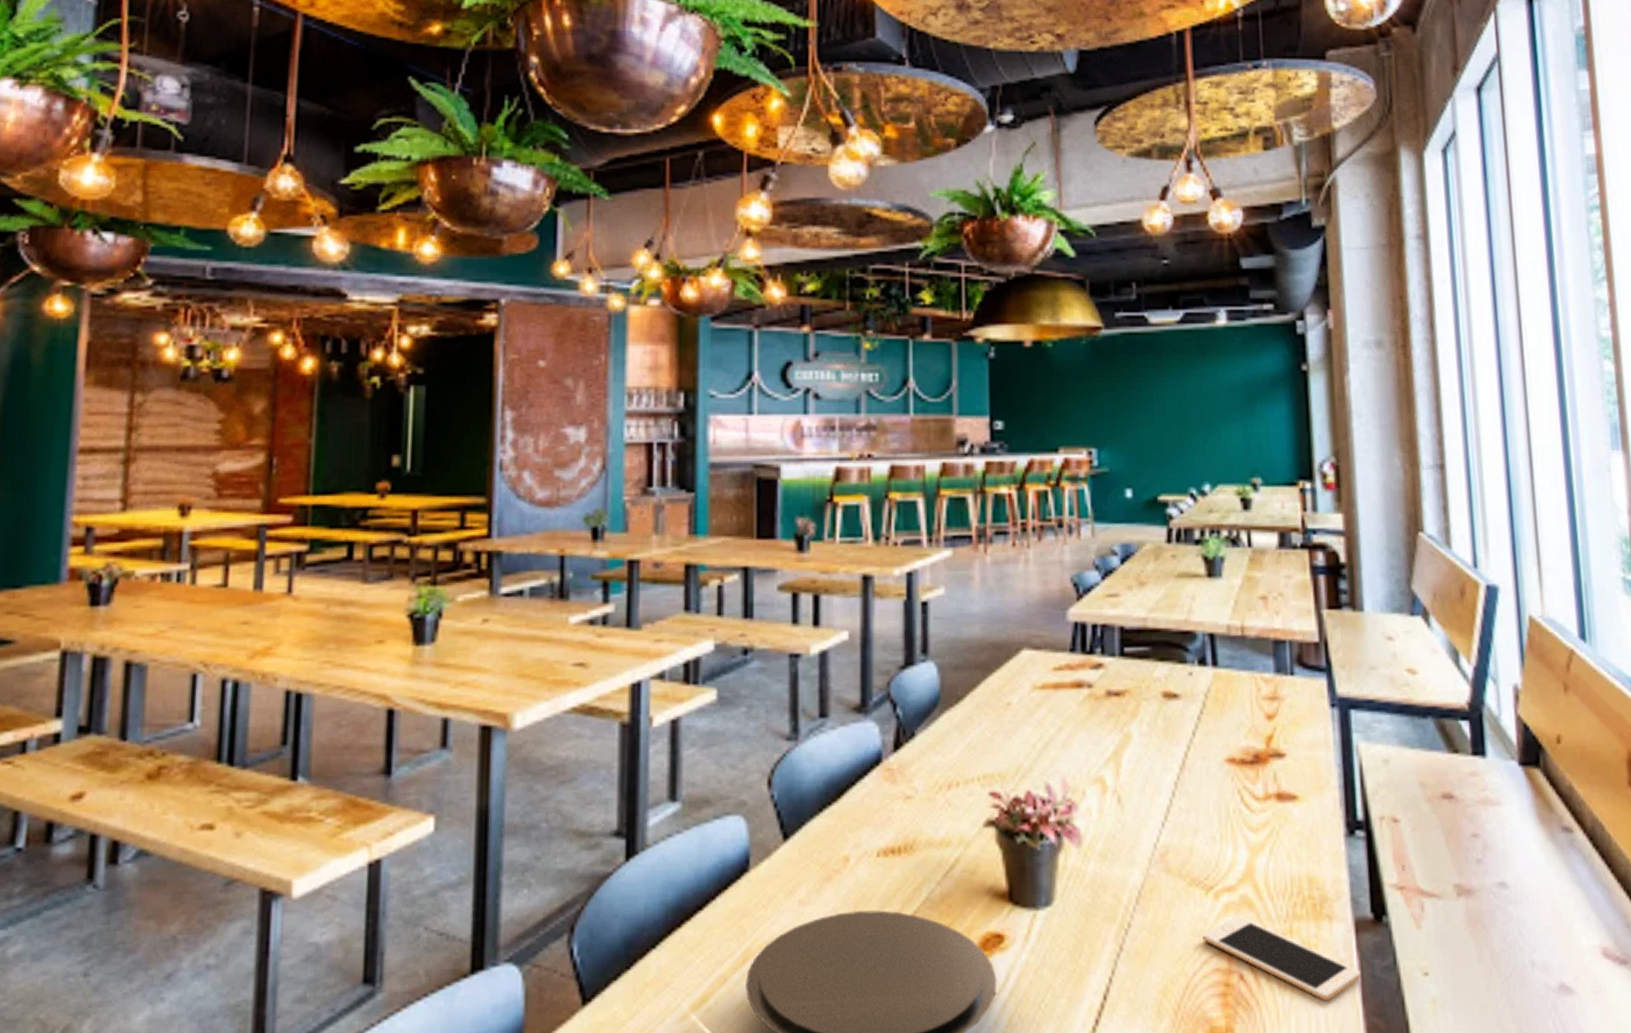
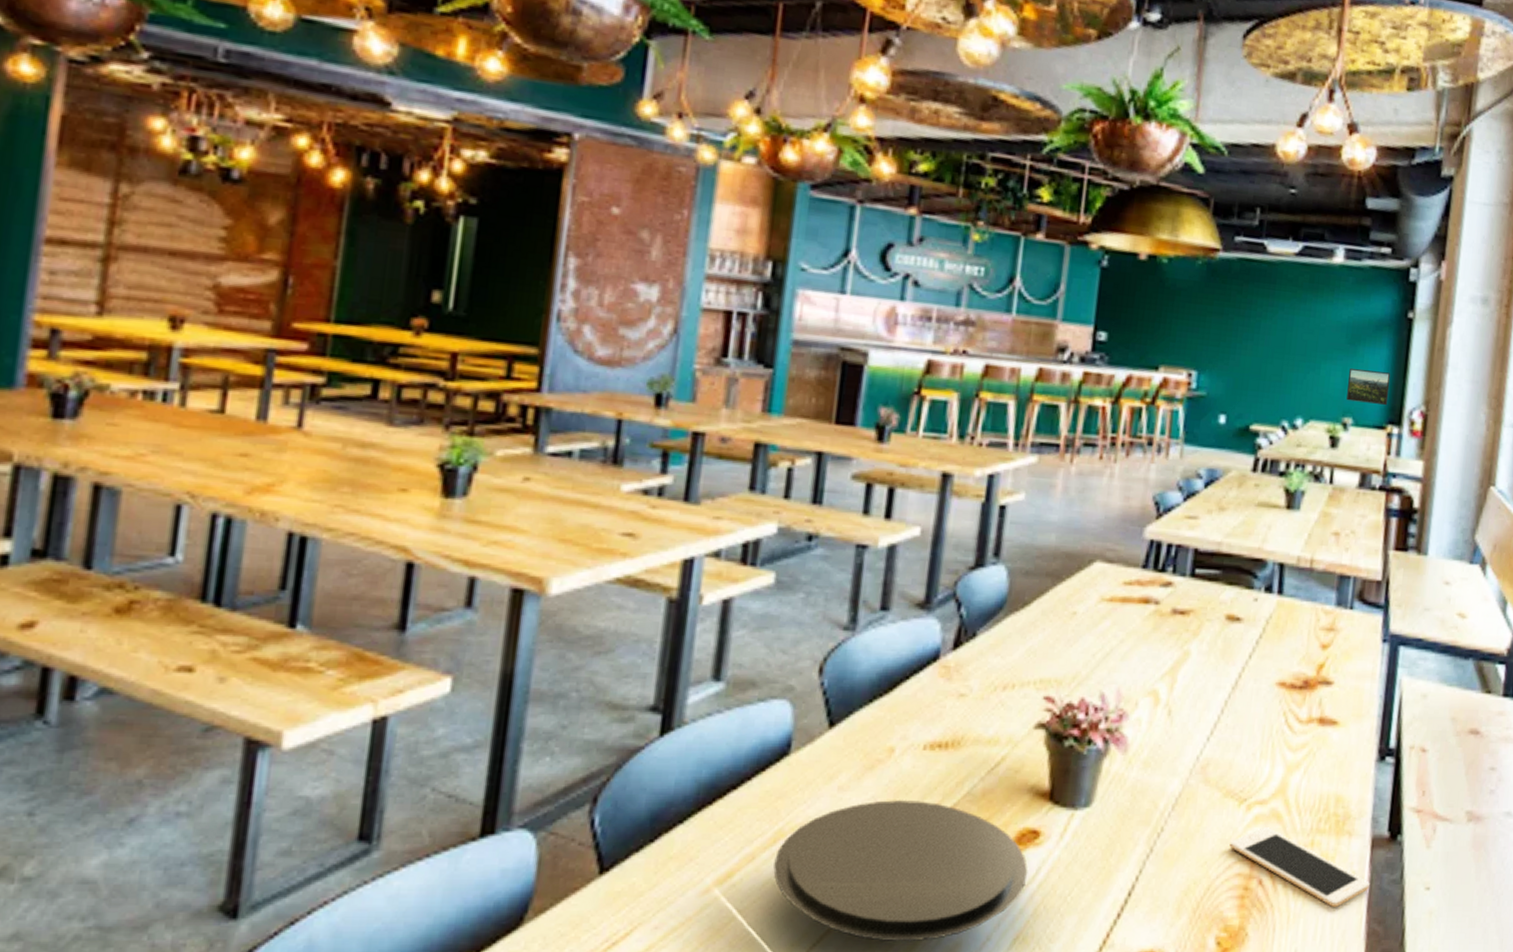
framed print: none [1251,428,1296,462] -> present [1346,369,1391,406]

